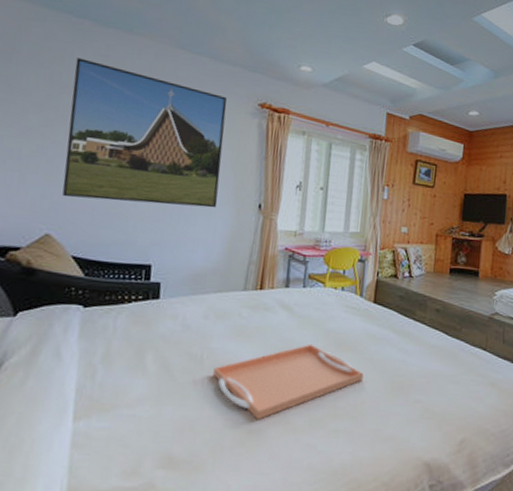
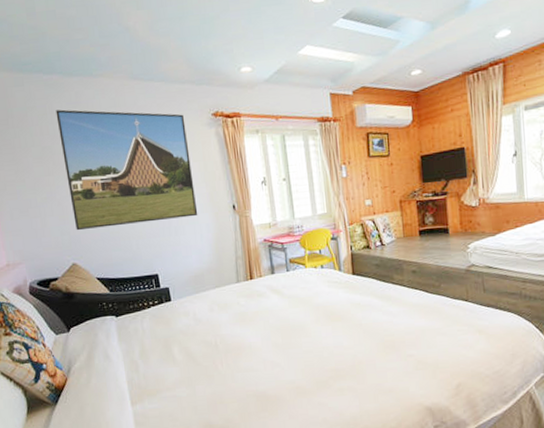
serving tray: present [213,344,363,420] -> none [228,319,356,388]

